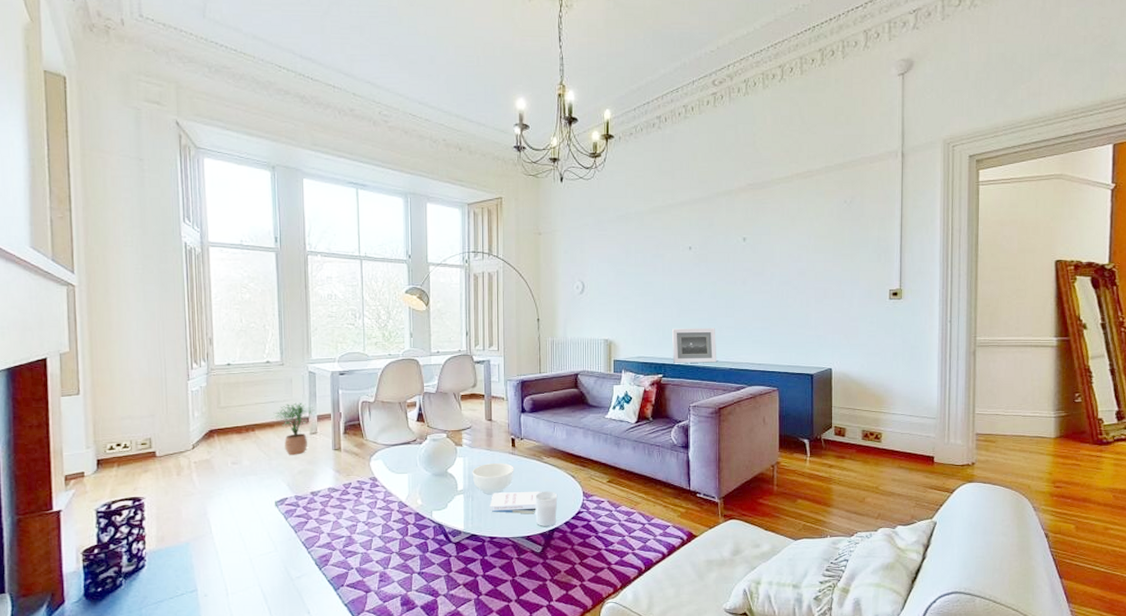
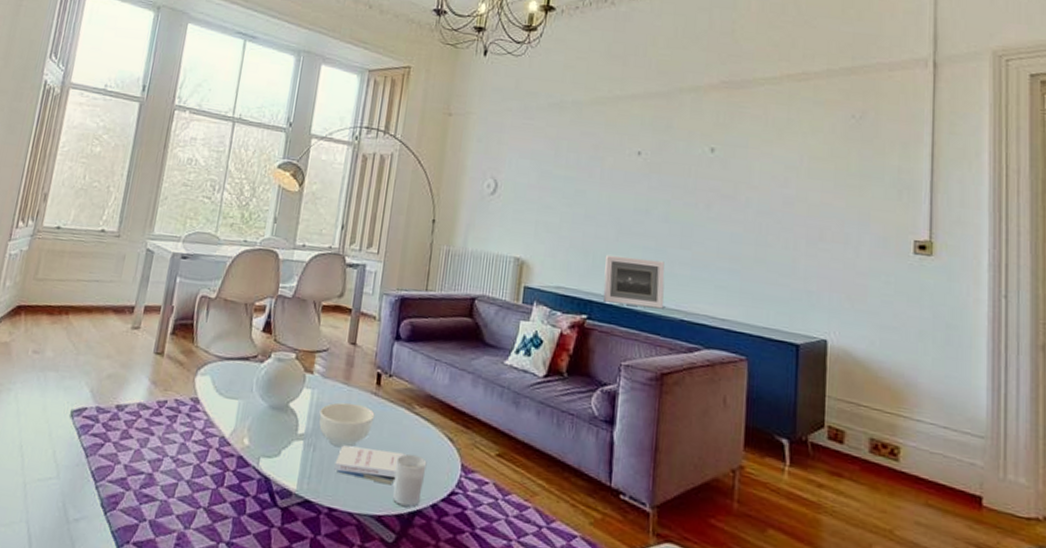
potted plant: present [271,402,314,455] -> none [90,285,143,354]

